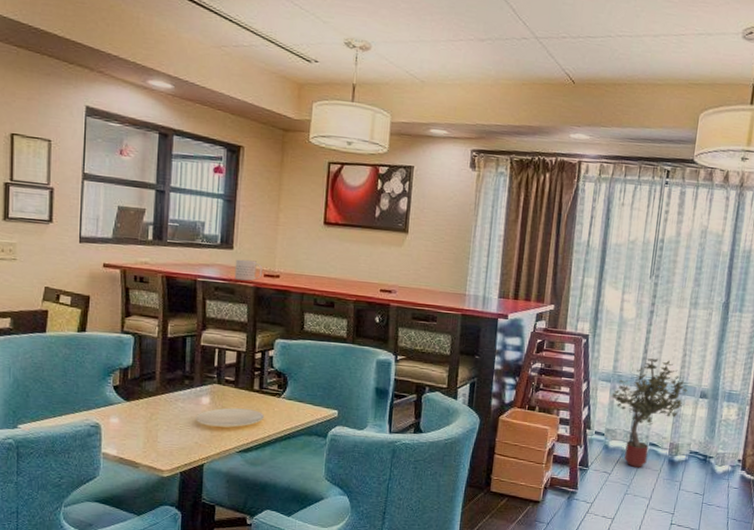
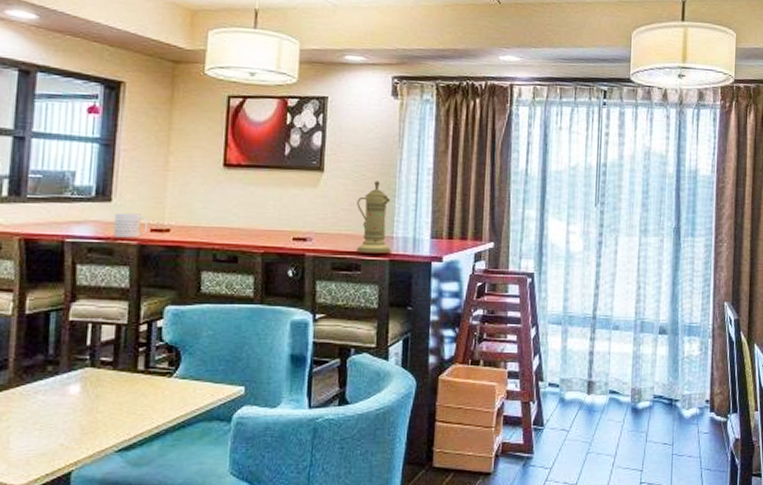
plate: present [196,407,264,428] -> none [61,395,151,422]
coffee pot: none [433,244,464,309] -> present [356,181,392,254]
potted tree: present [611,358,688,467] -> none [564,293,645,420]

